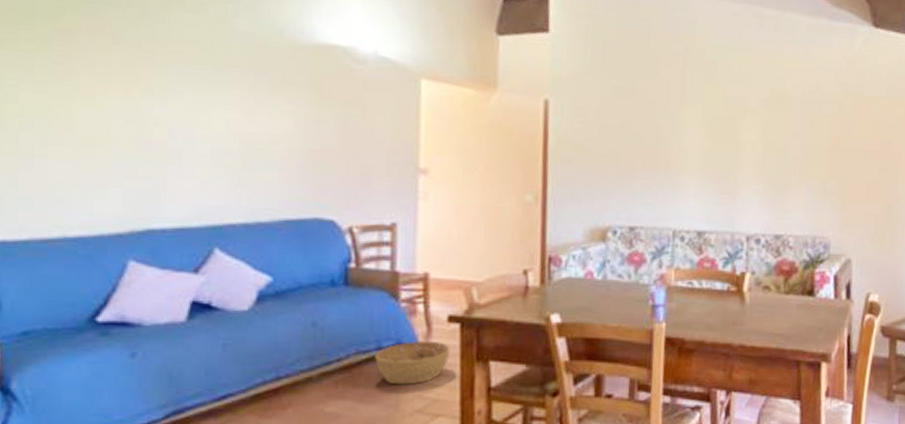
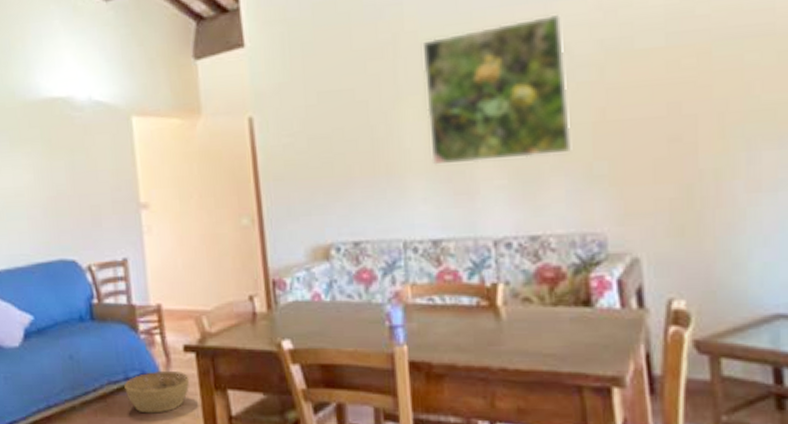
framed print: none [705,56,817,170] -> present [422,15,572,165]

